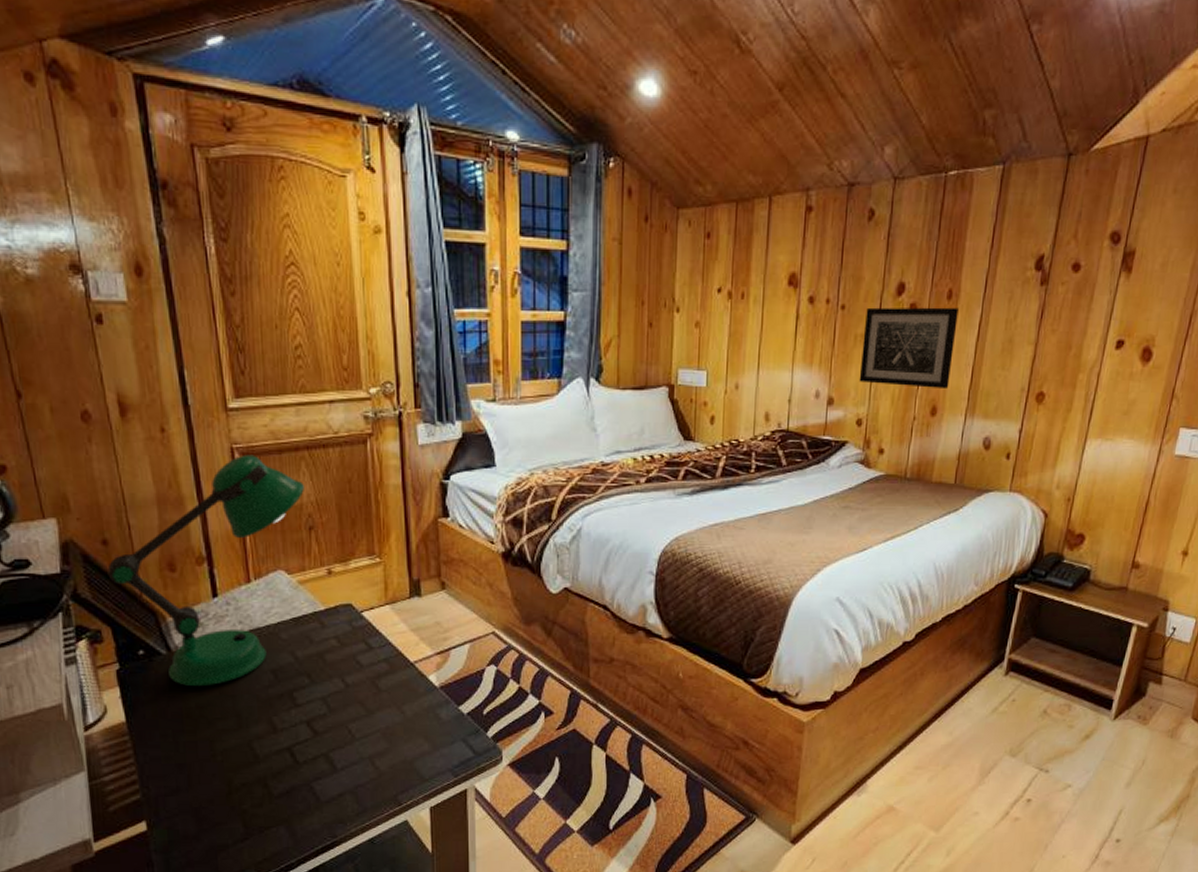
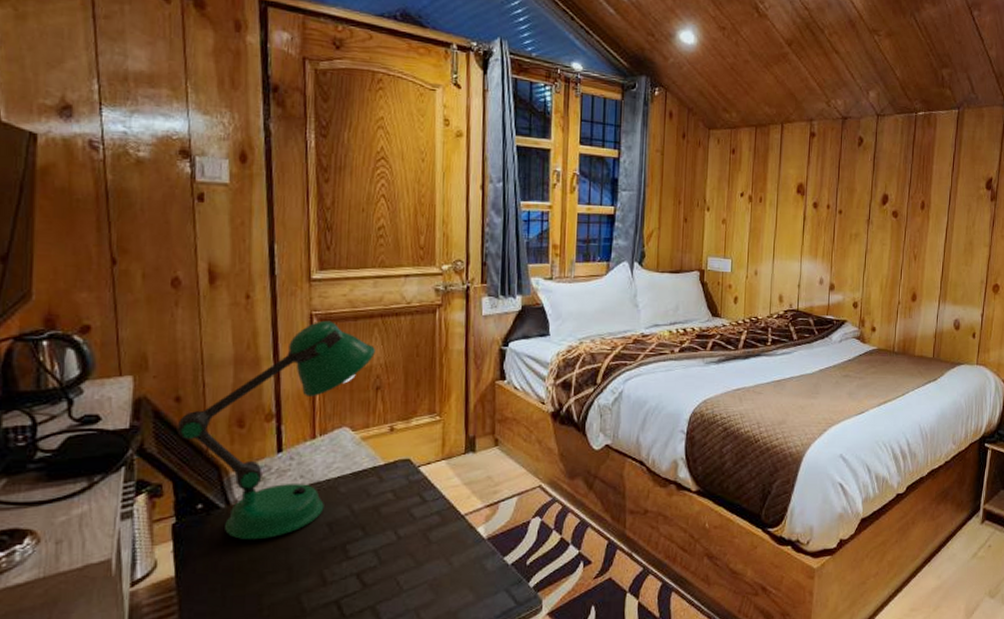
wall art: present [859,307,959,390] -> none [854,213,930,280]

